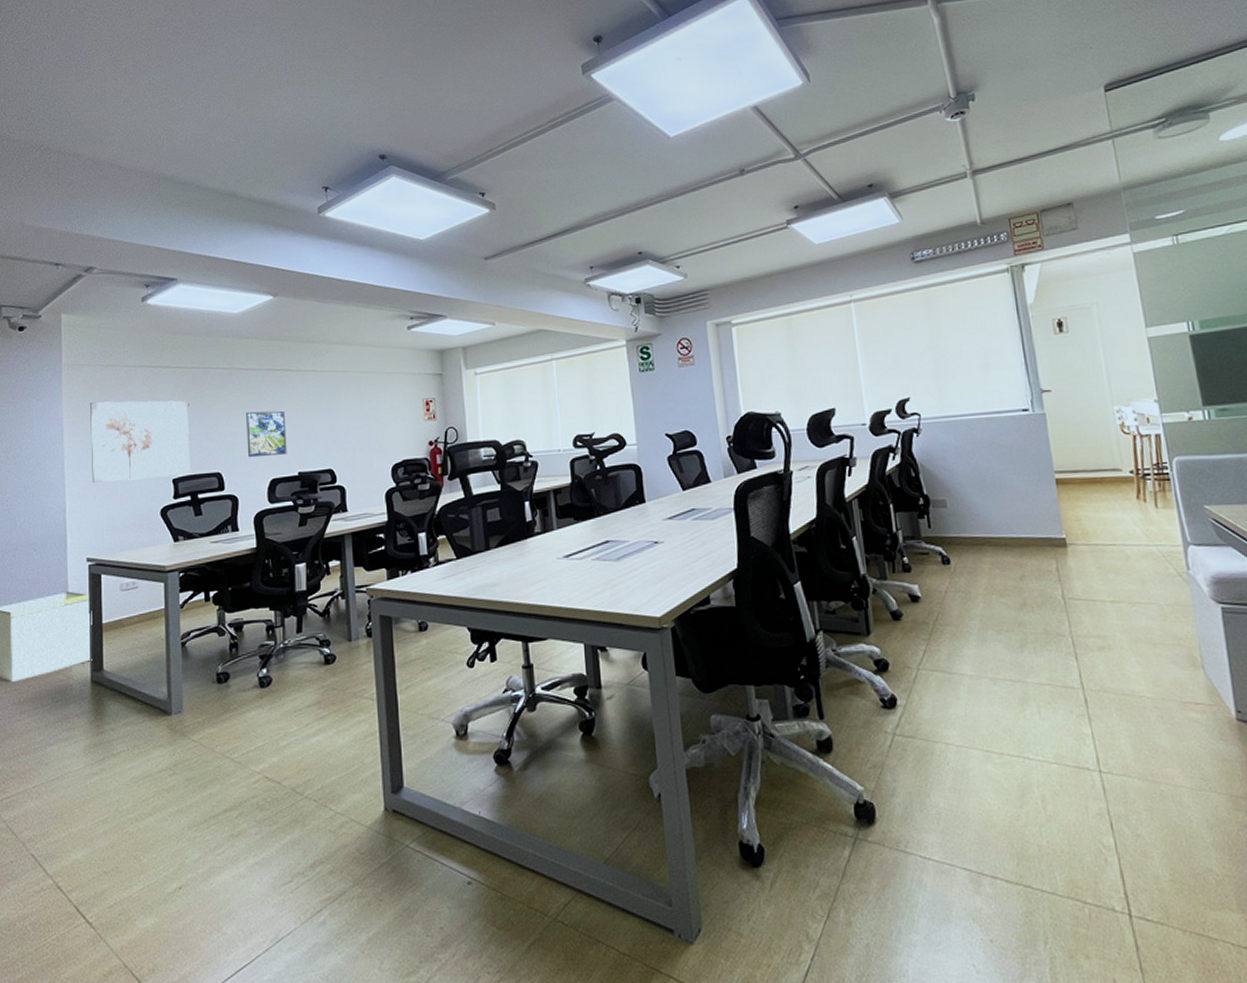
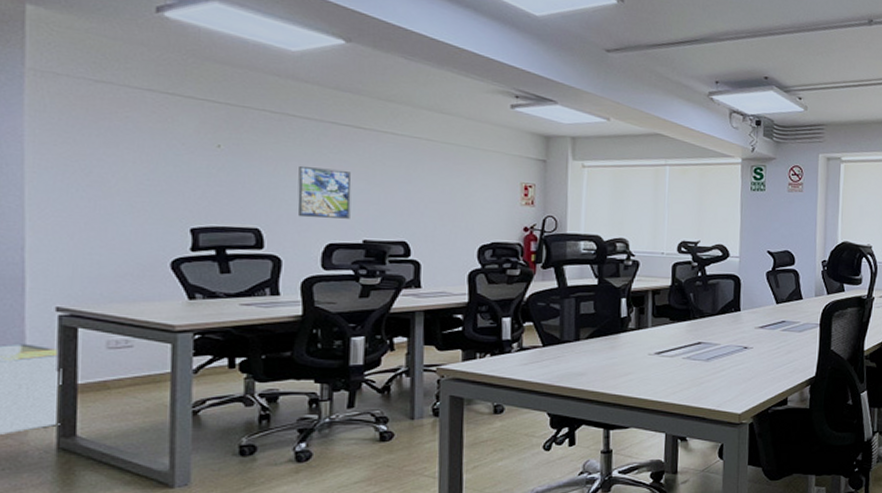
wall art: present [90,400,191,484] -> none [68,121,218,226]

